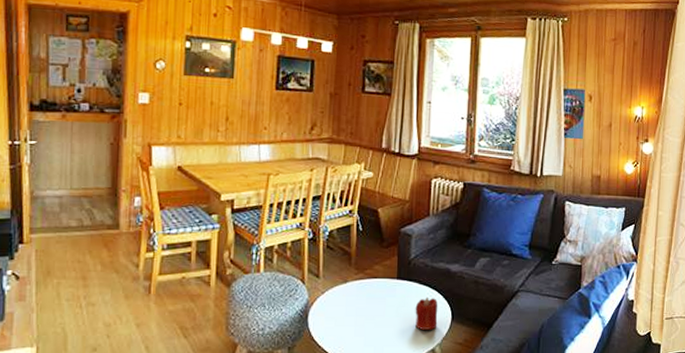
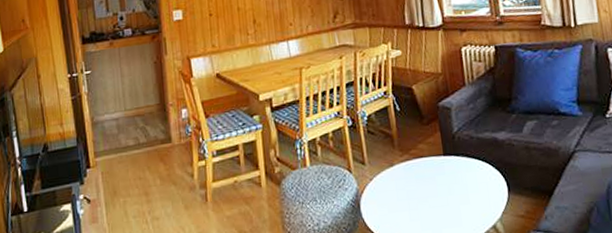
candle: present [415,297,438,330] -> none [467,170,495,206]

